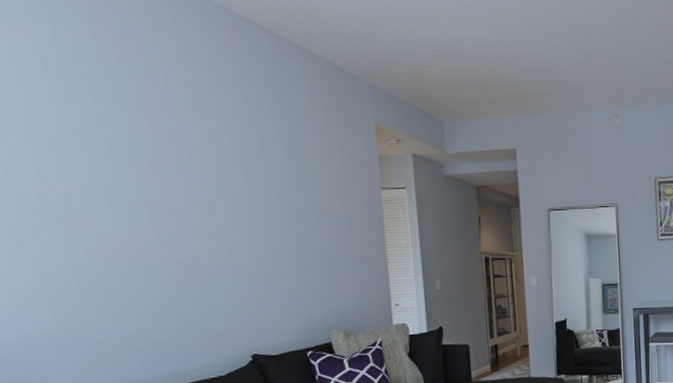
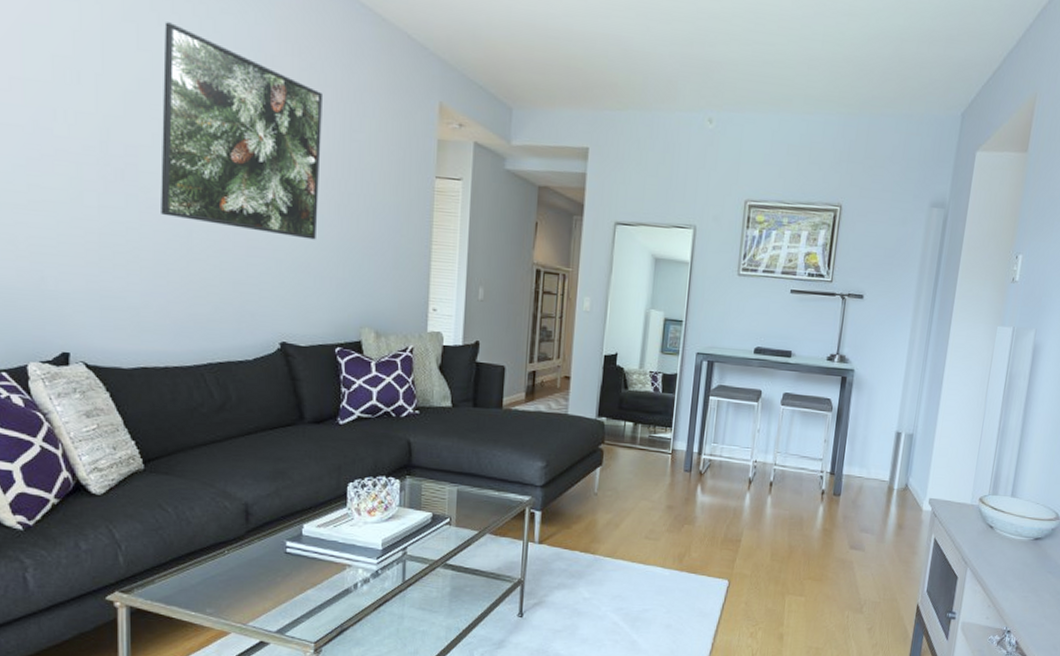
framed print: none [90,73,274,258] -> present [161,22,322,240]

